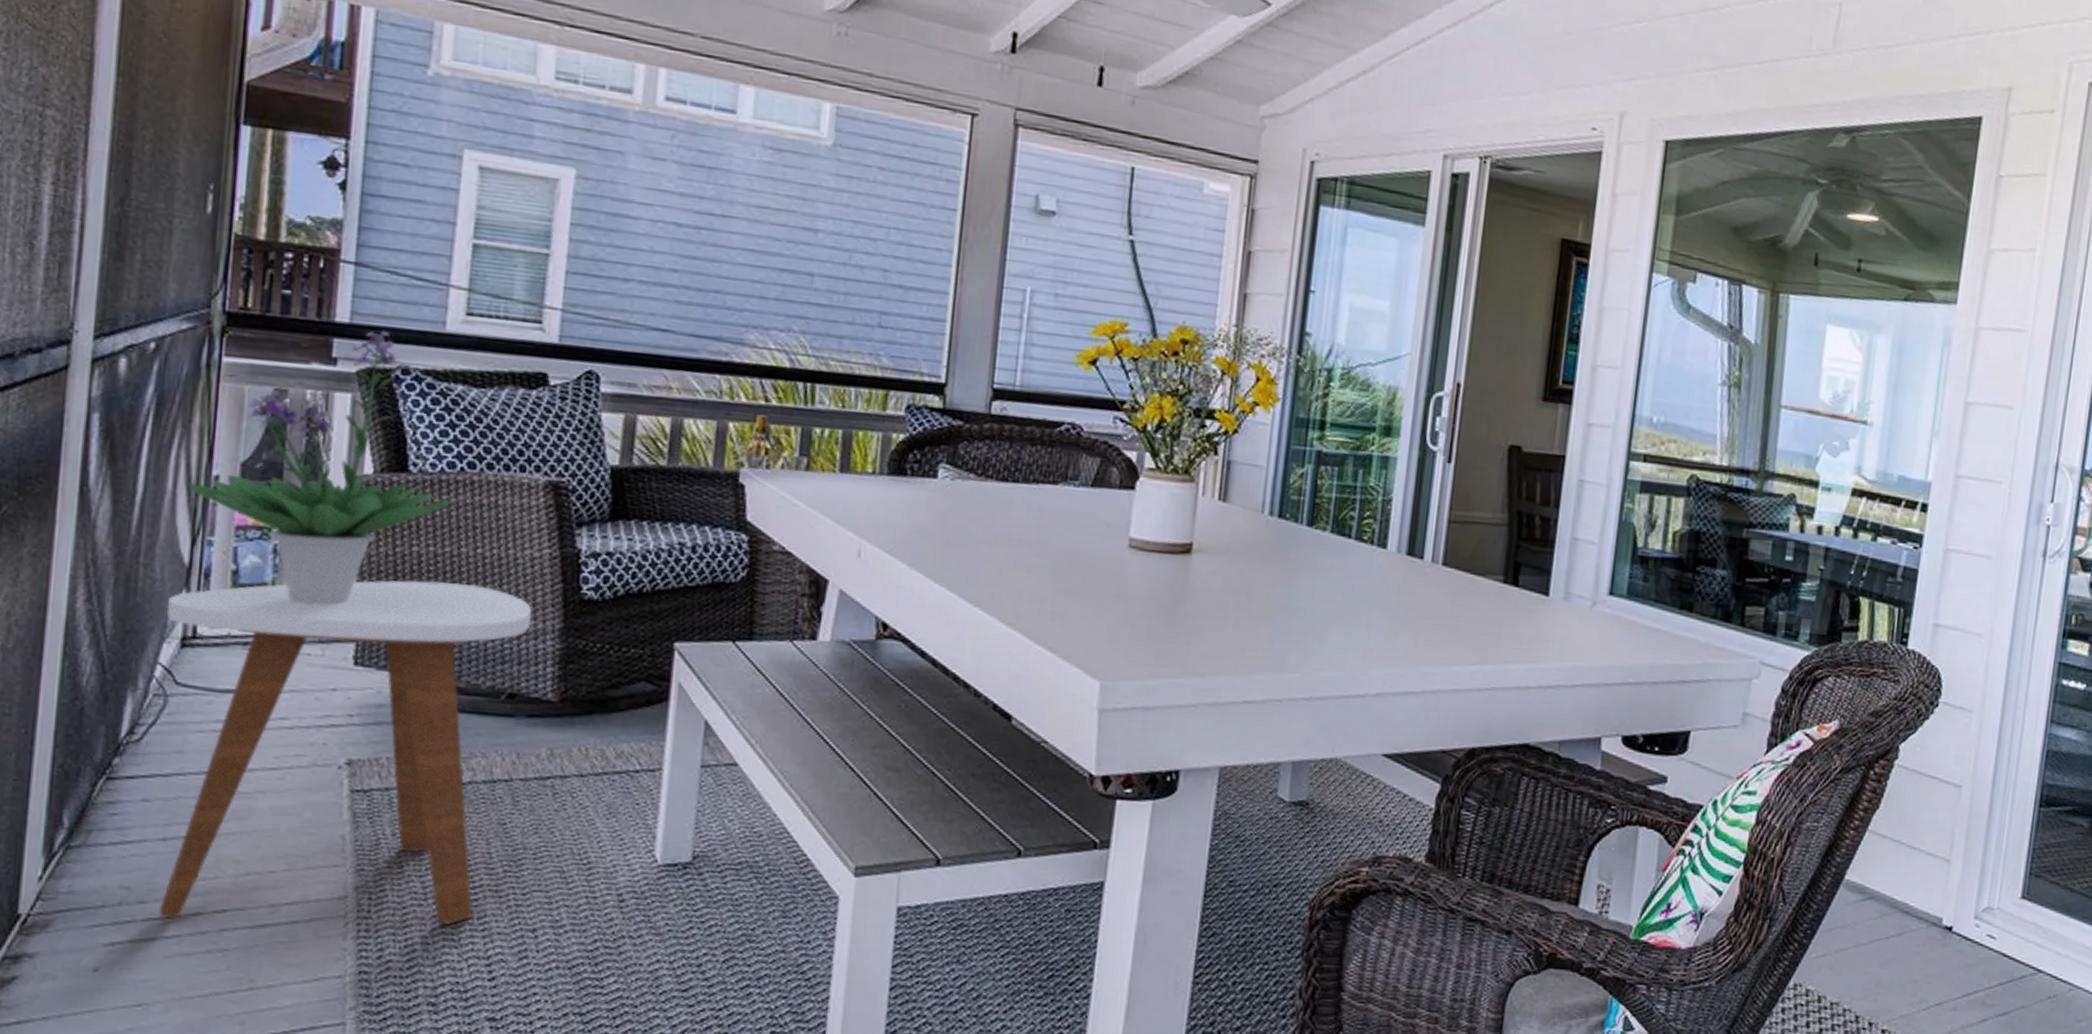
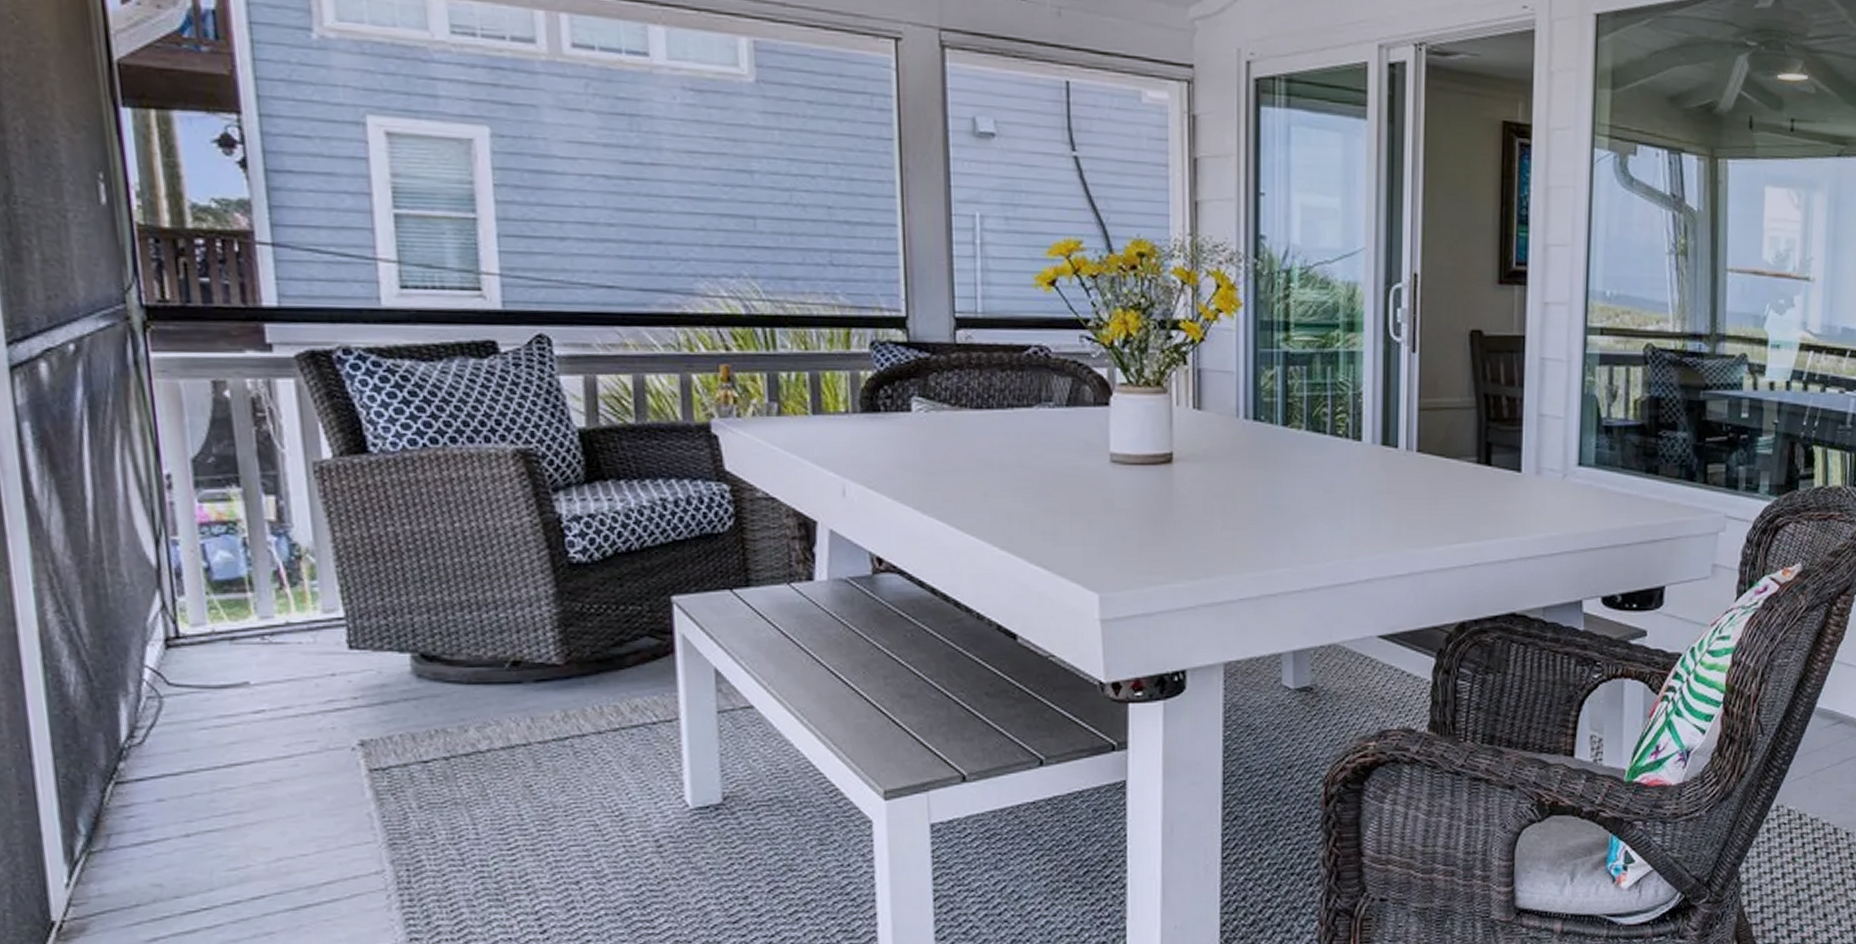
side table: present [158,579,533,925] -> none [143,558,524,910]
potted plant: present [188,330,455,605] -> none [139,311,424,593]

